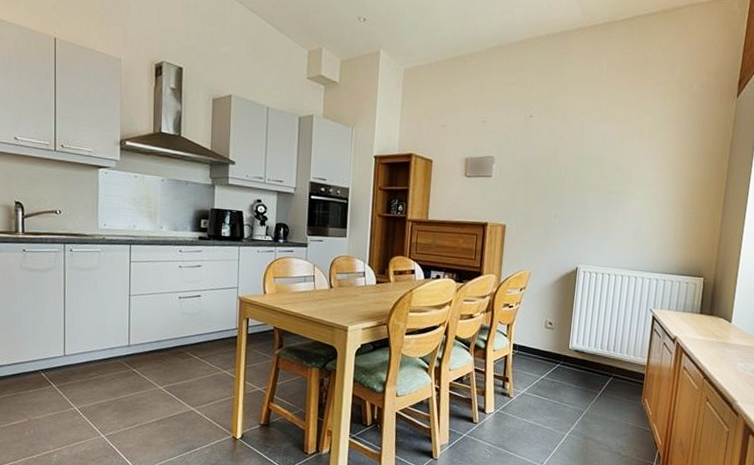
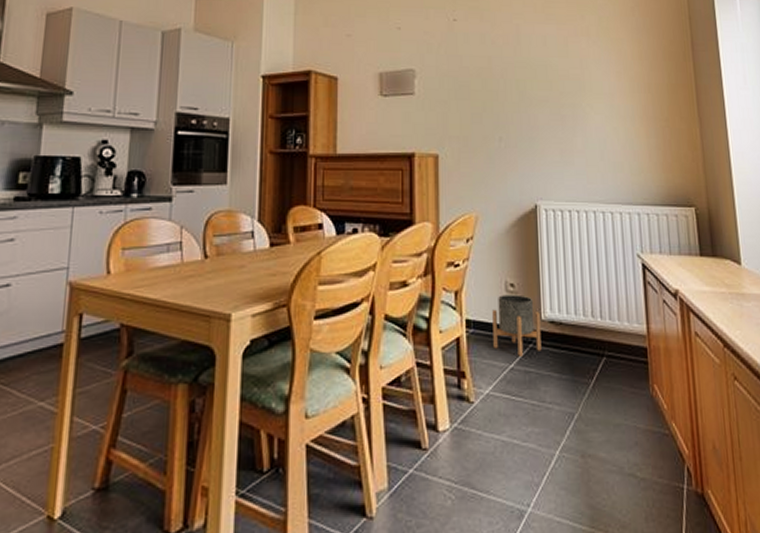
planter: none [531,329,569,372] -> present [492,294,542,356]

